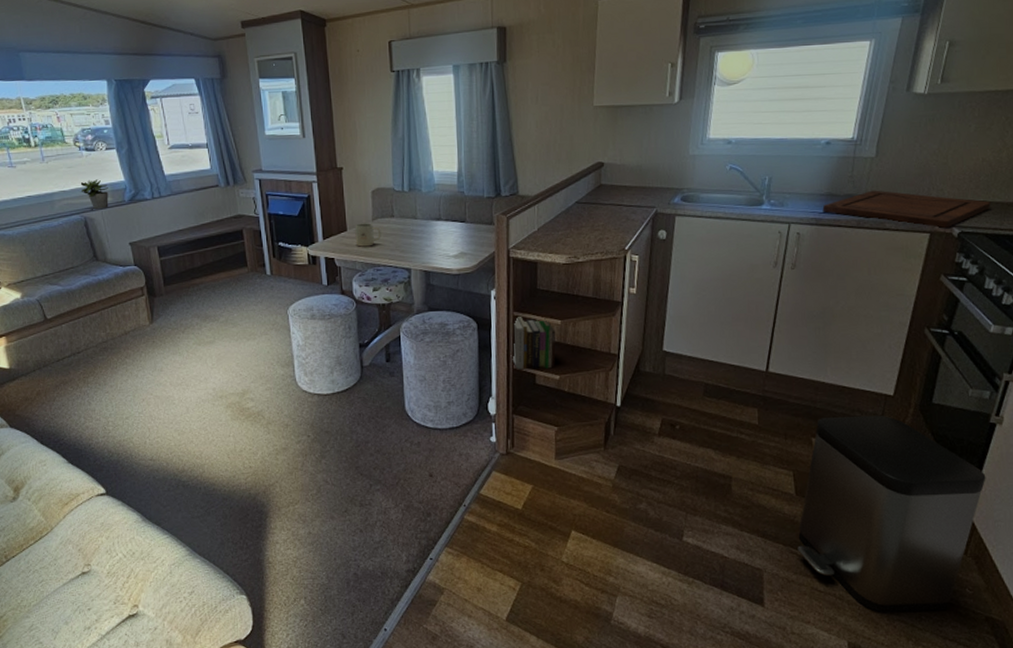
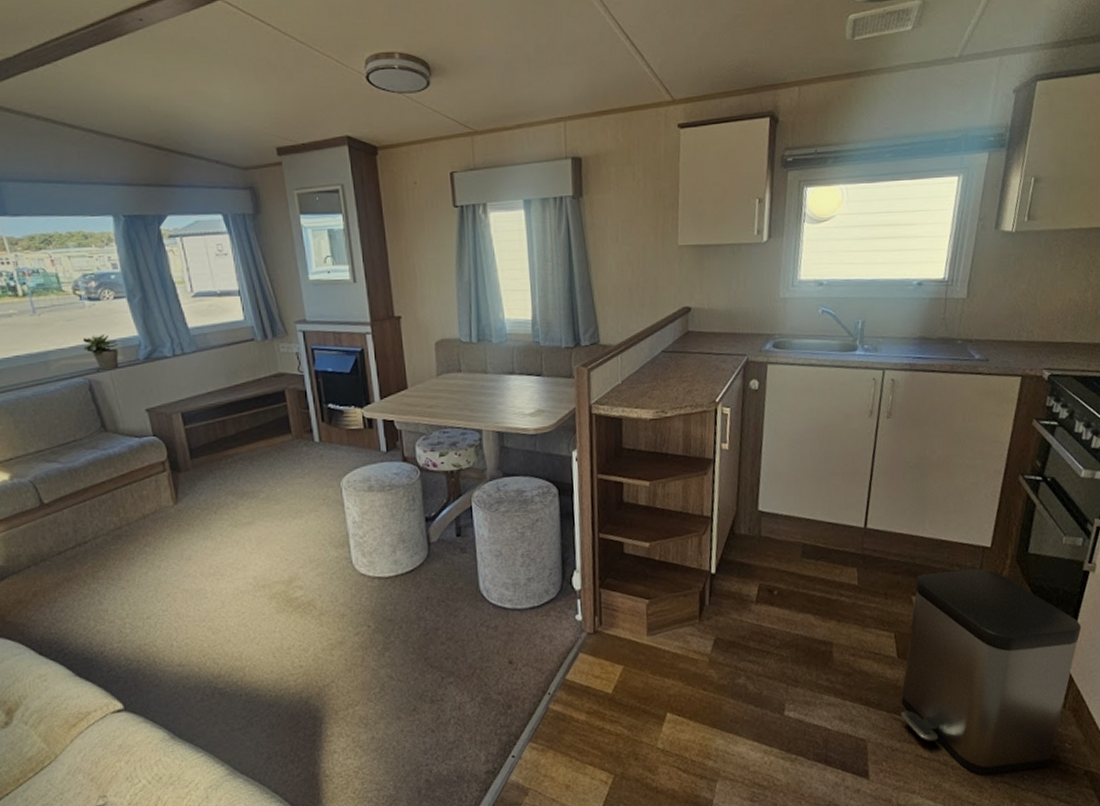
mug: present [355,223,381,247] -> none [417,379,447,407]
books: present [510,314,556,370] -> none [595,477,645,539]
cutting board: present [822,190,991,229] -> none [916,332,1079,372]

